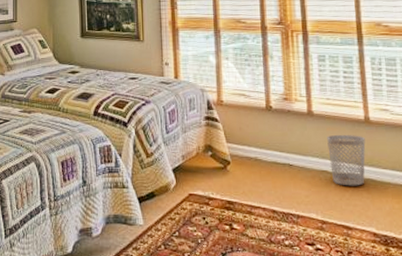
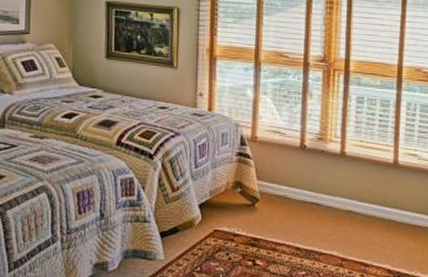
wastebasket: present [327,134,366,186] -> none [356,176,392,226]

